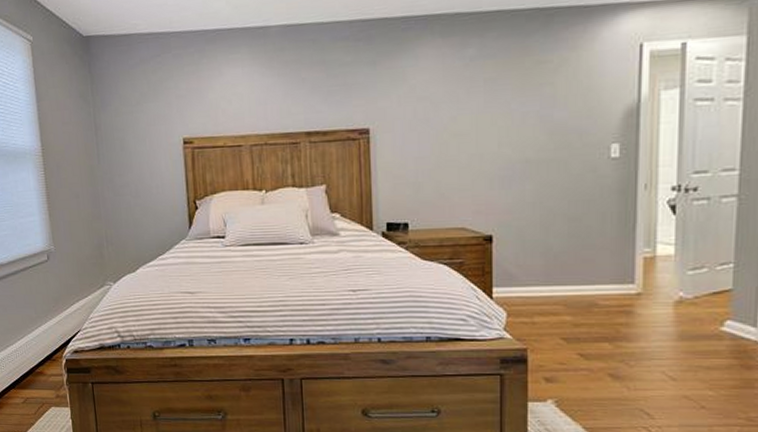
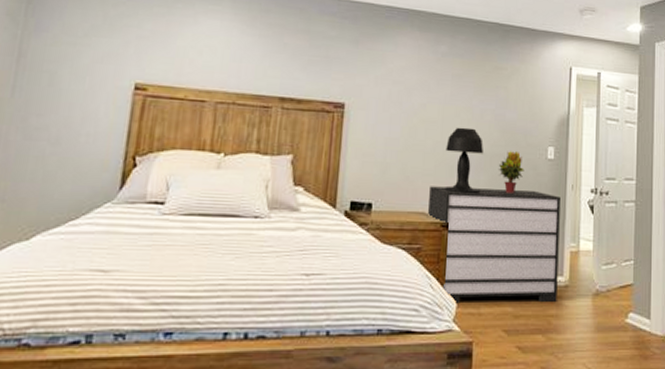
dresser: none [468,195,629,313] -> present [428,186,560,304]
table lamp: none [483,135,527,206] -> present [445,127,483,194]
potted plant: none [547,154,580,200] -> present [498,151,524,193]

